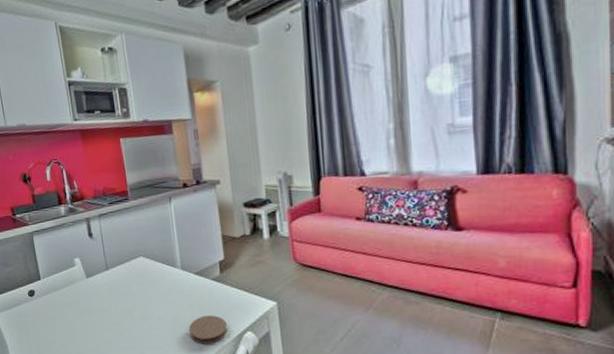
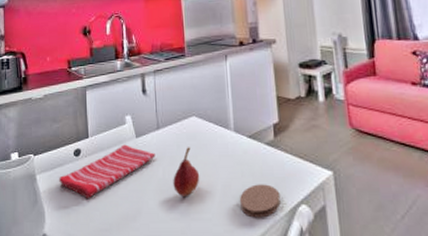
dish towel: none [17,284,107,333] -> present [59,144,155,198]
fruit: none [125,285,151,328] -> present [173,147,200,196]

